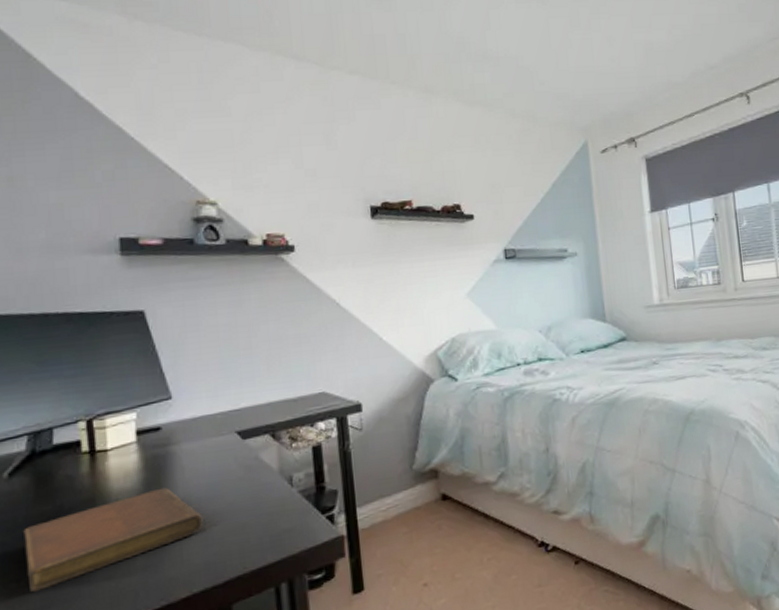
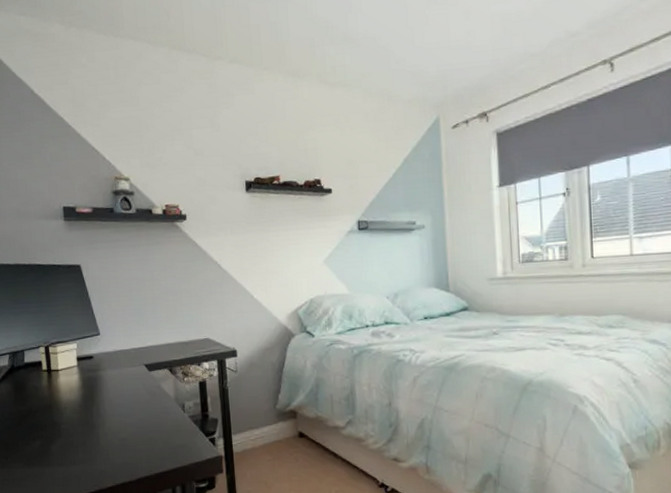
notebook: present [23,487,204,593] -> none [8,402,122,468]

